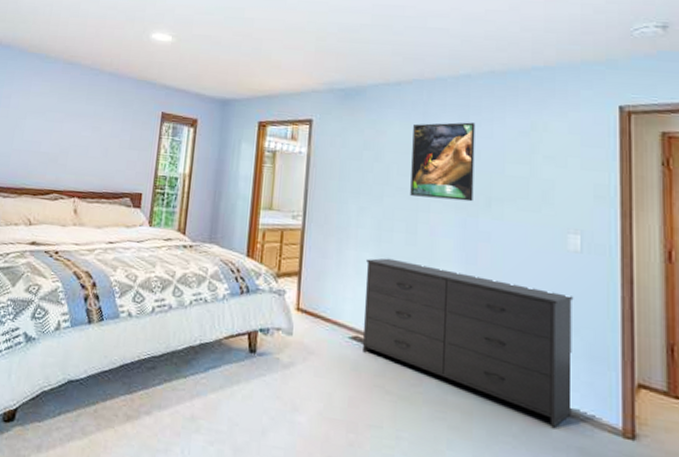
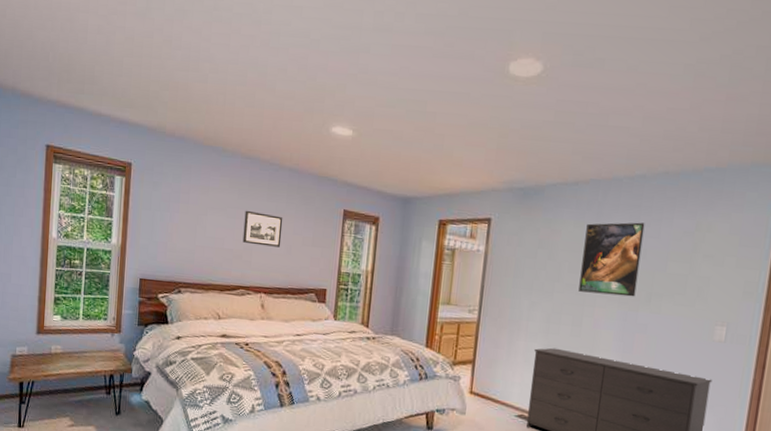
picture frame: none [59,113,101,151] -> present [242,210,283,248]

